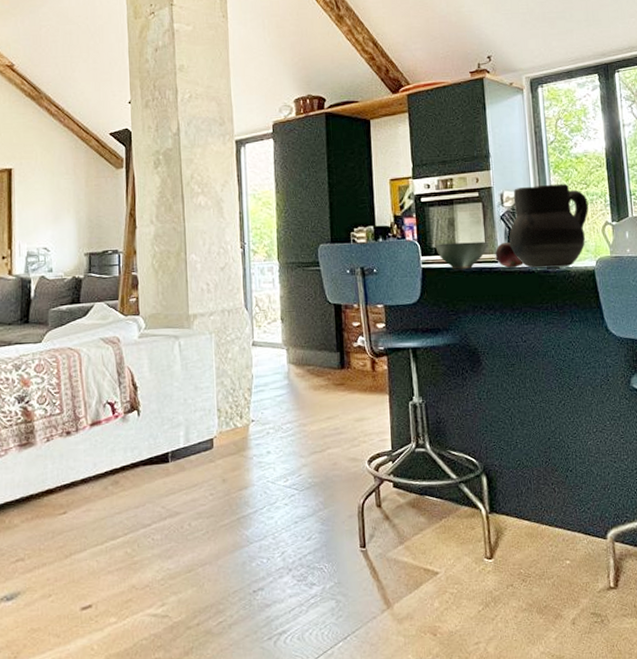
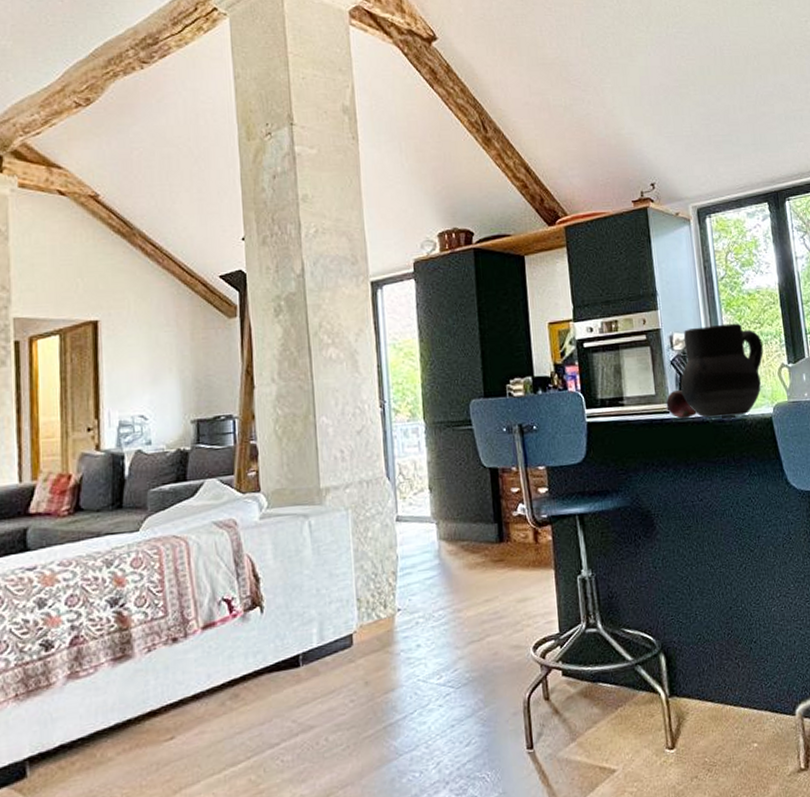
bowl: present [434,241,487,269] -> none [599,390,657,423]

